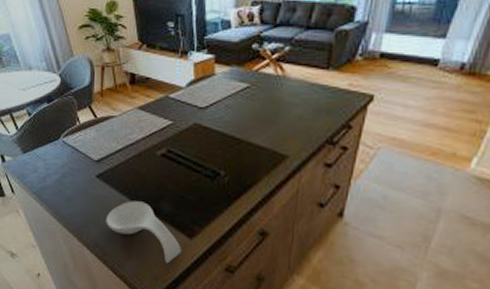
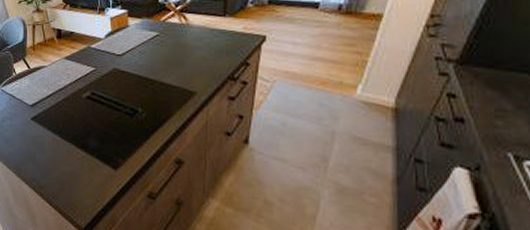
spoon rest: present [106,201,182,264] -> none [41,139,109,194]

